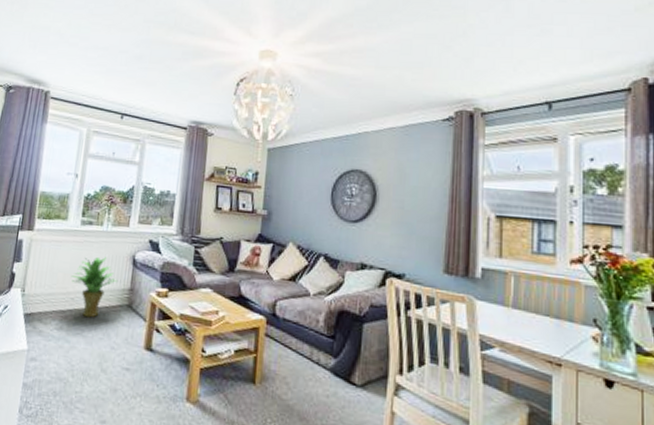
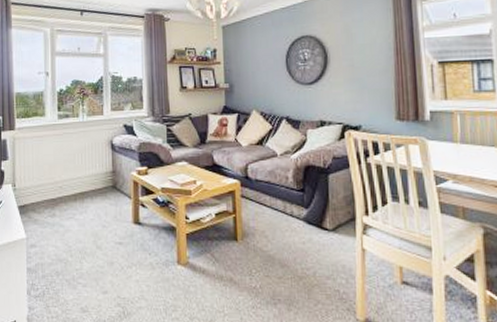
potted plant: present [71,257,117,318] -> none [56,145,99,202]

